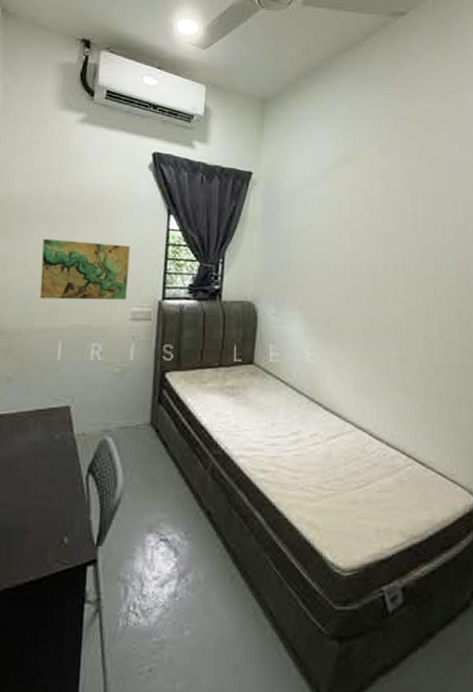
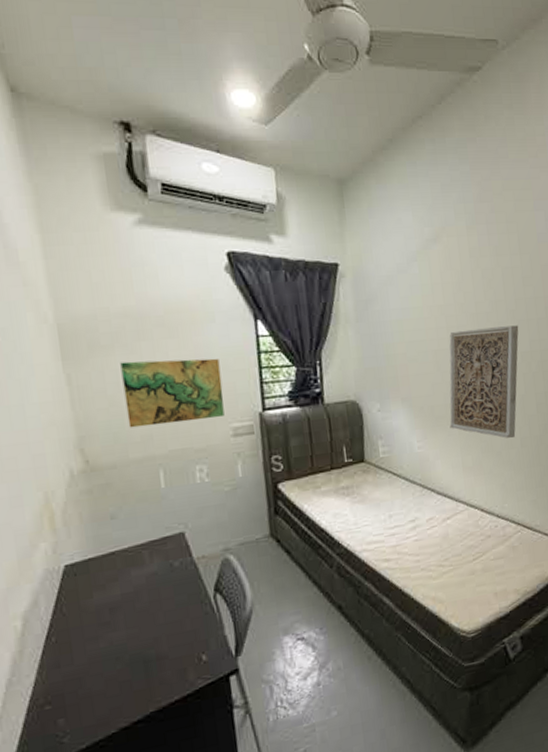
wall panel: none [344,247,425,362] -> present [449,325,519,438]

